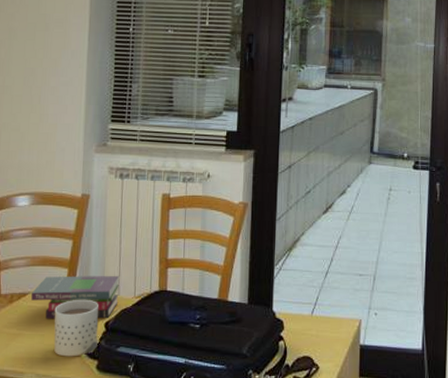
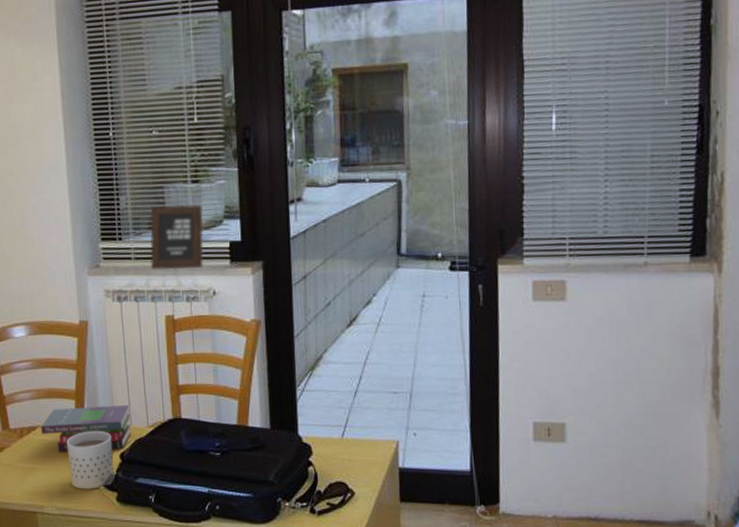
picture frame: none [154,95,206,153] -> present [150,204,204,270]

